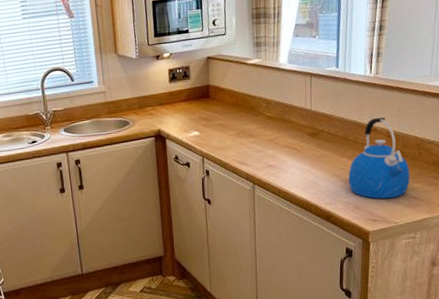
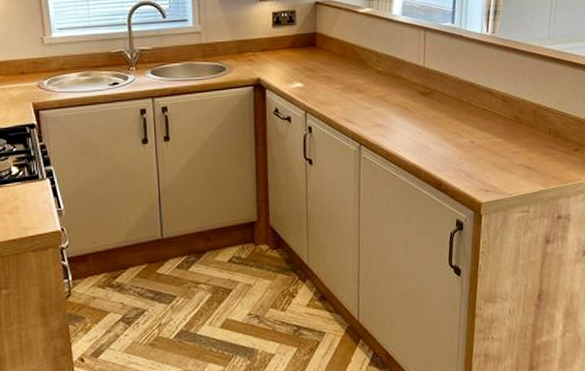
kettle: present [348,117,410,199] -> none [461,80,525,168]

